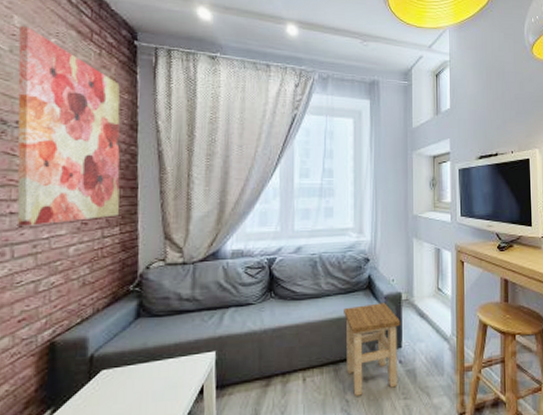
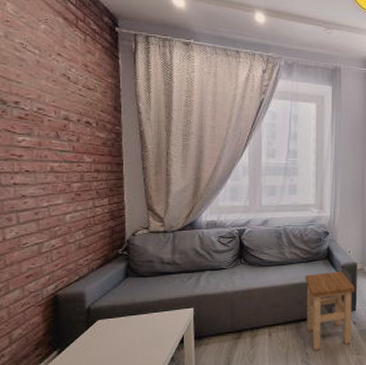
wall art: present [17,26,120,226] -> none [11,13,108,196]

